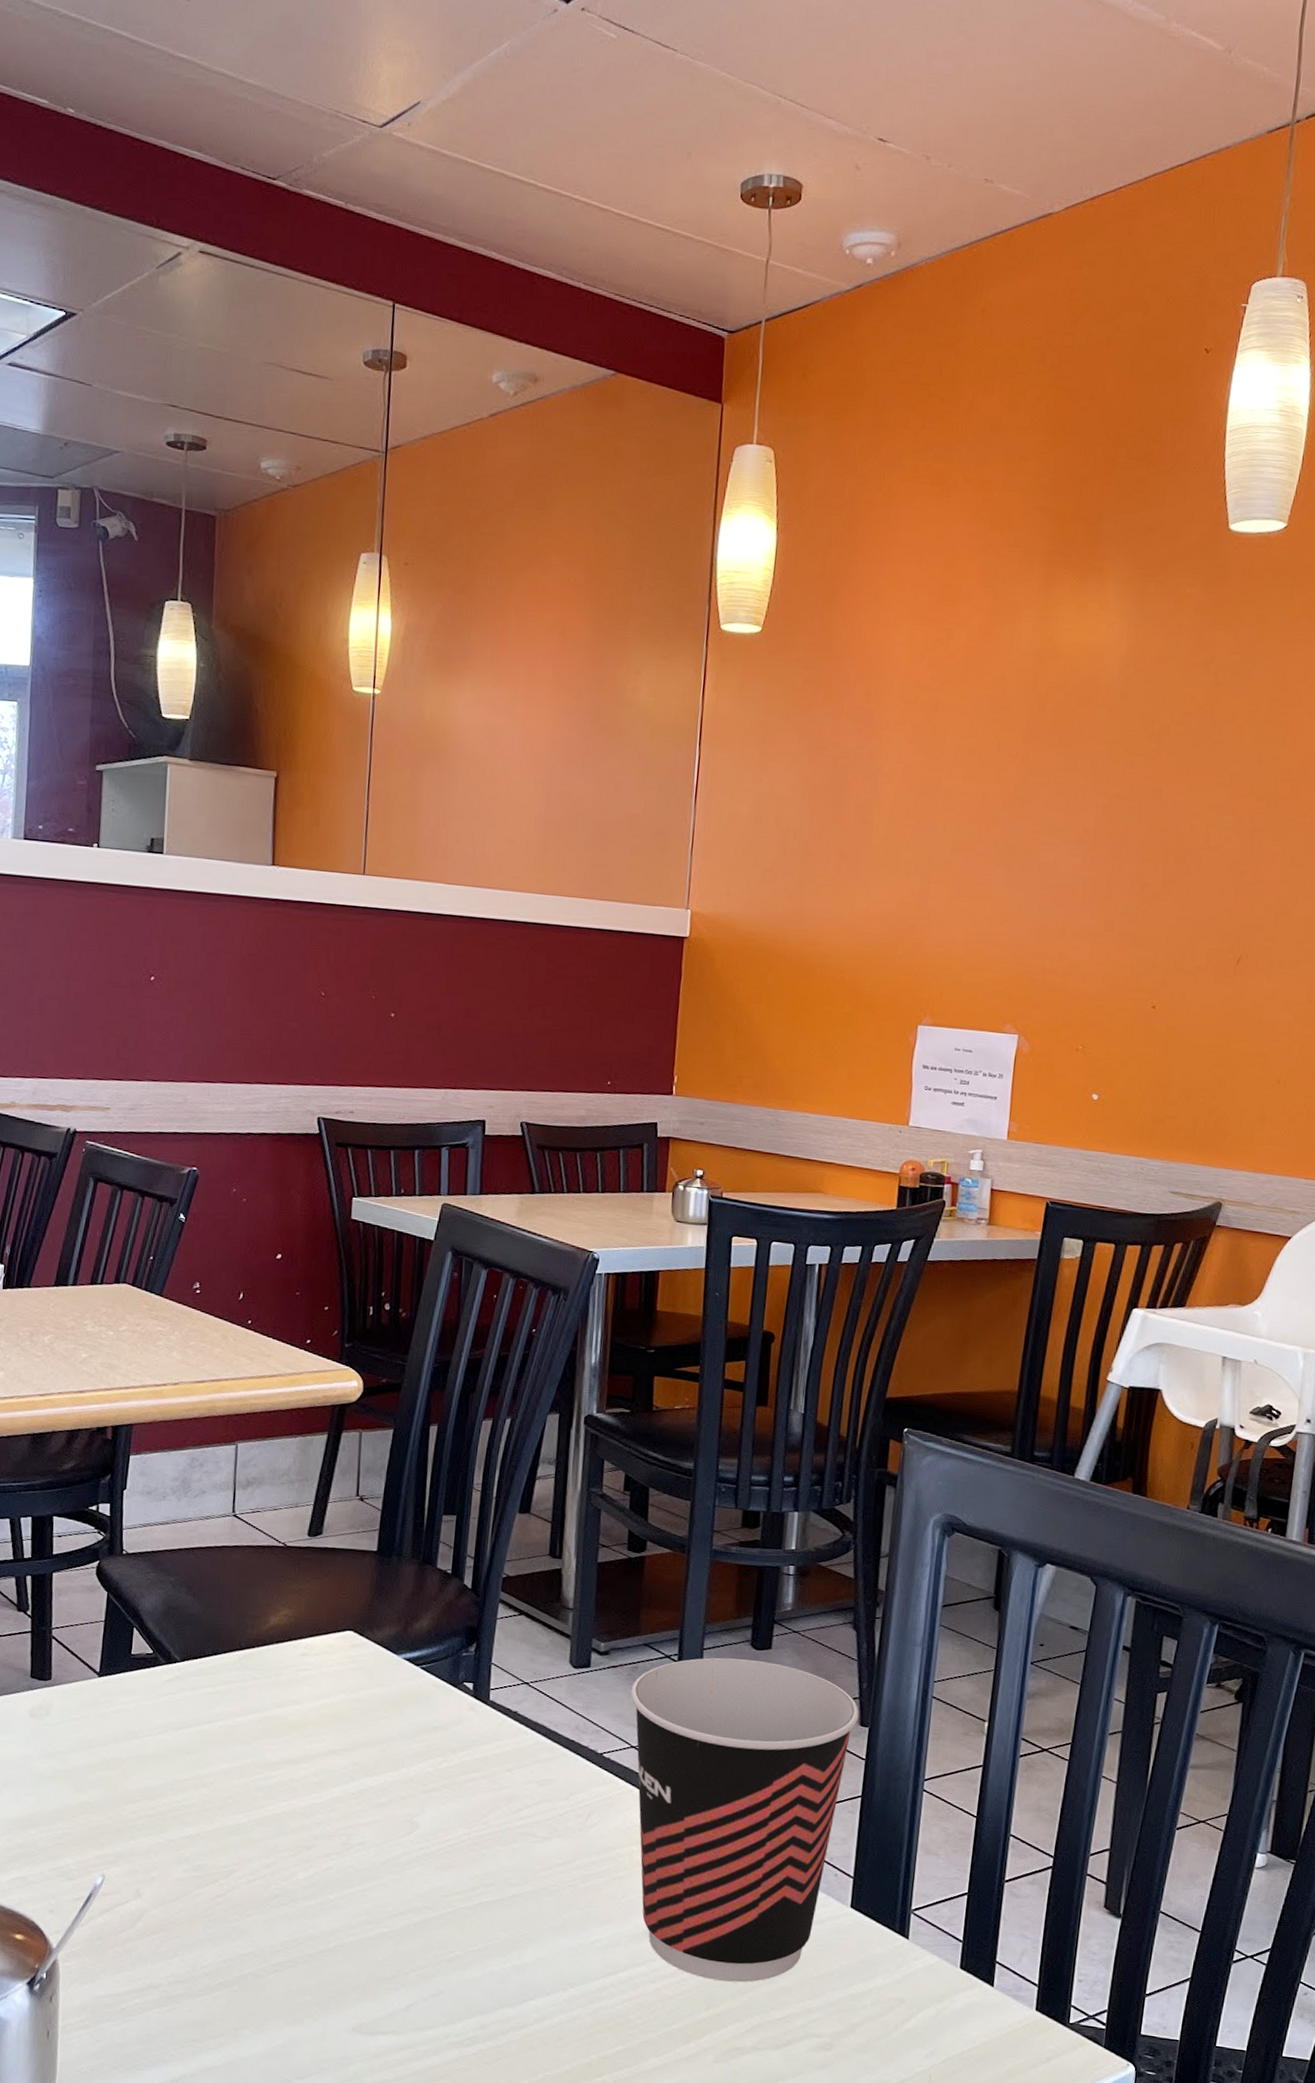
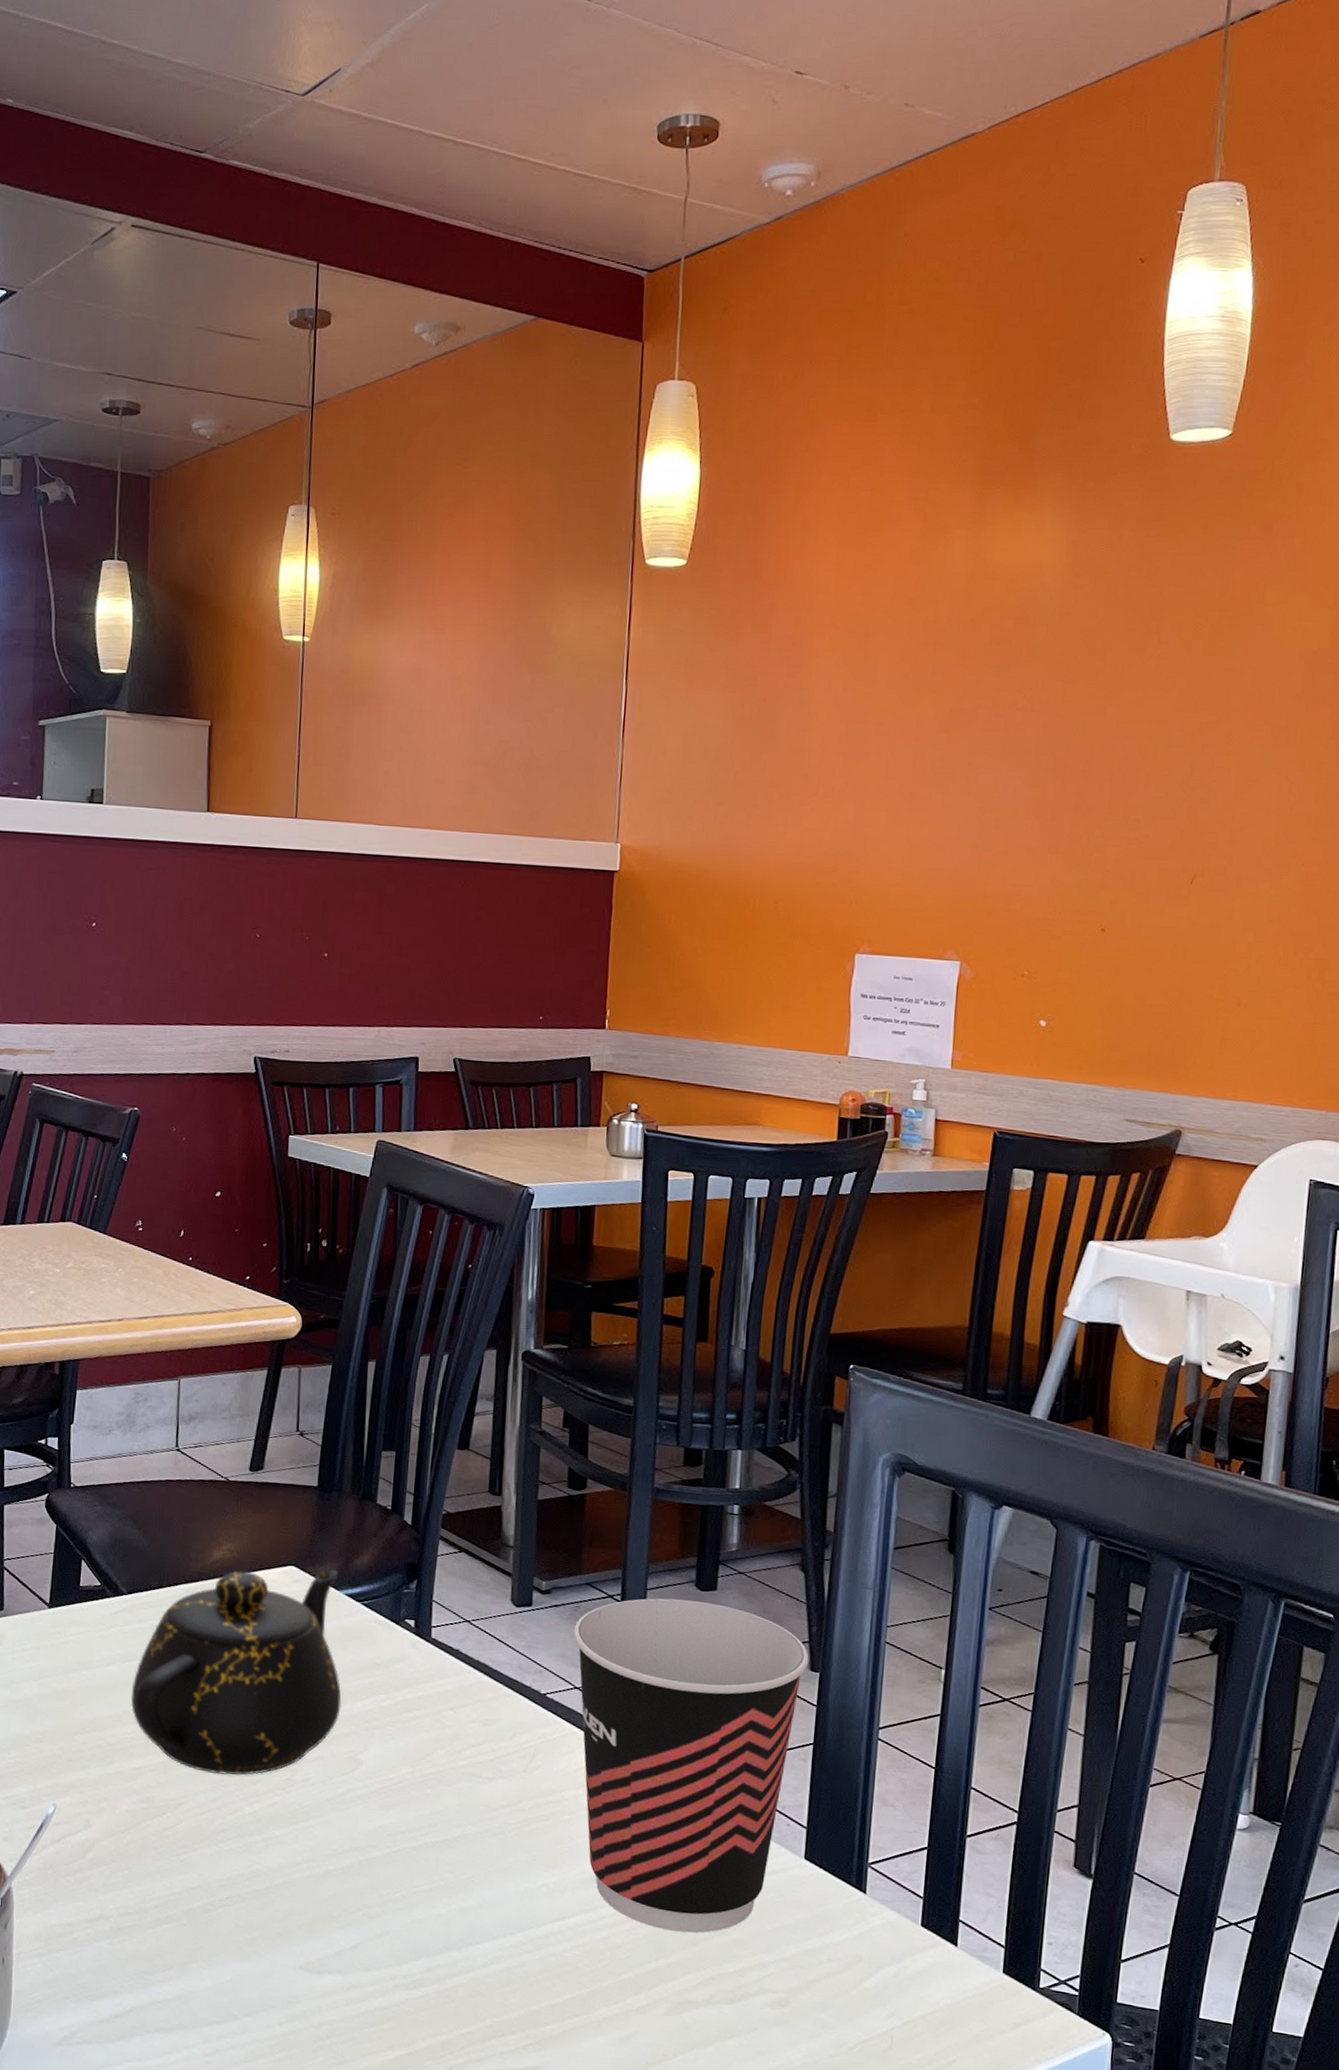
teapot: none [183,1633,399,1842] -> present [131,1569,342,1776]

